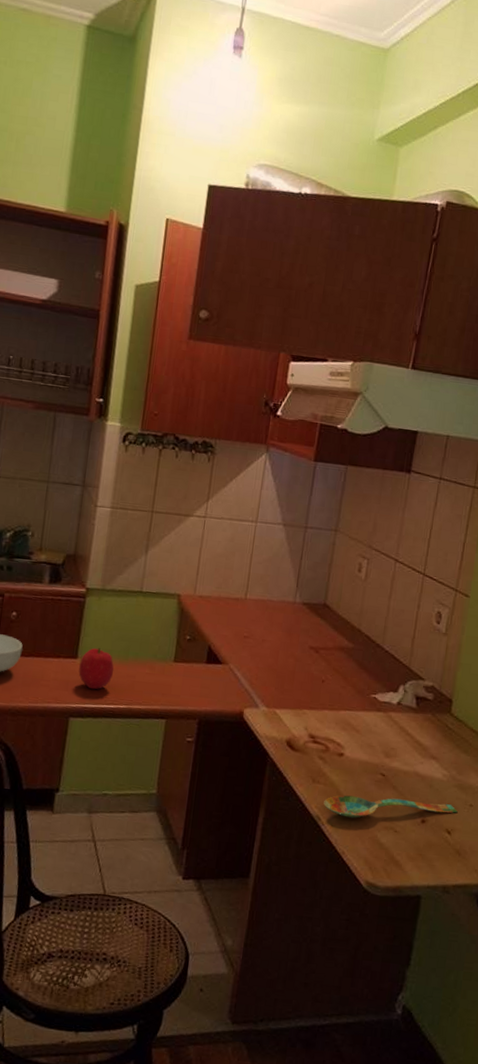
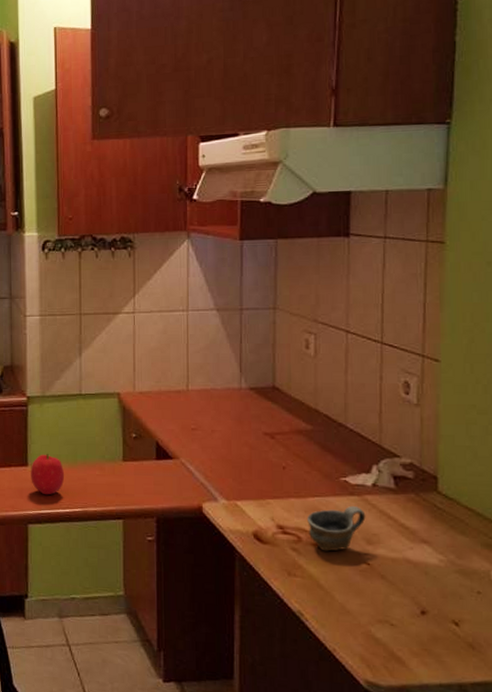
spoon: present [323,795,458,818] -> none [304,587,464,612]
cup: none [336,720,388,762] -> present [307,505,366,552]

